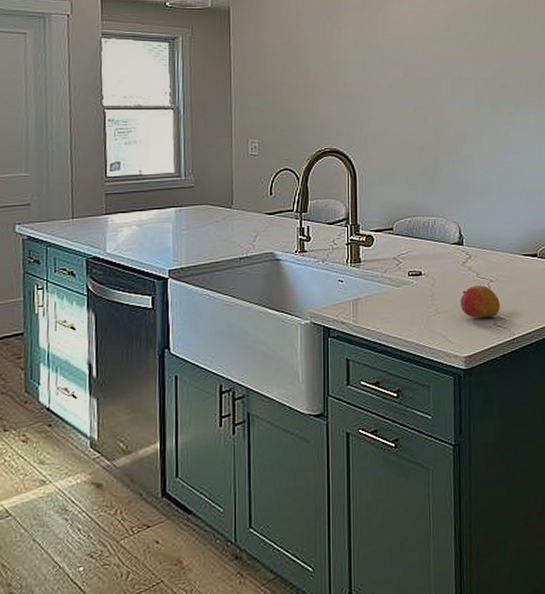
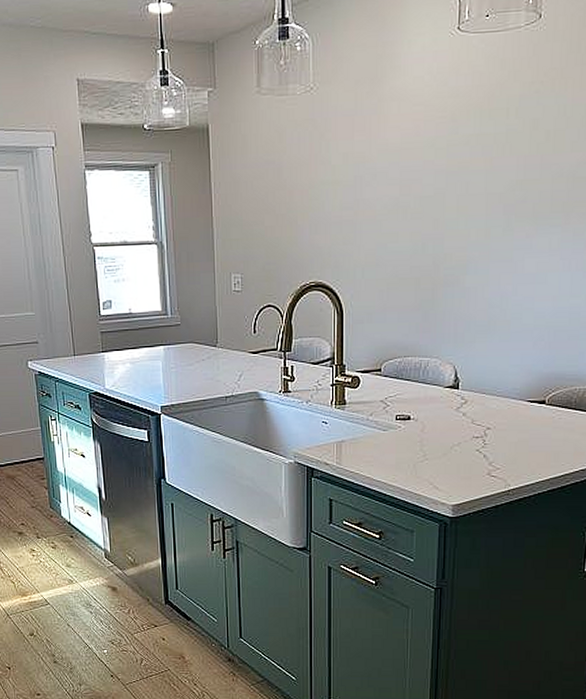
fruit: present [460,285,500,318] -> none [451,433,496,466]

